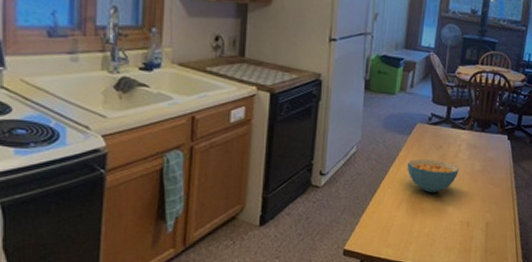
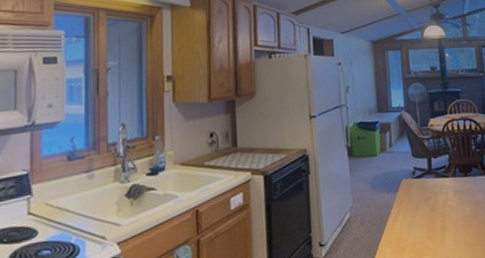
cereal bowl: present [407,159,459,192] -> none [400,211,452,246]

